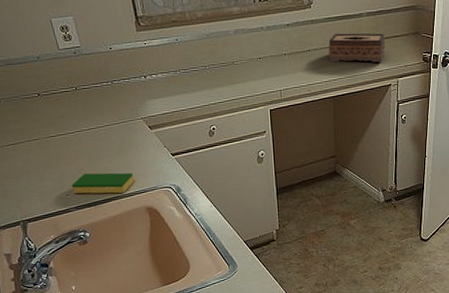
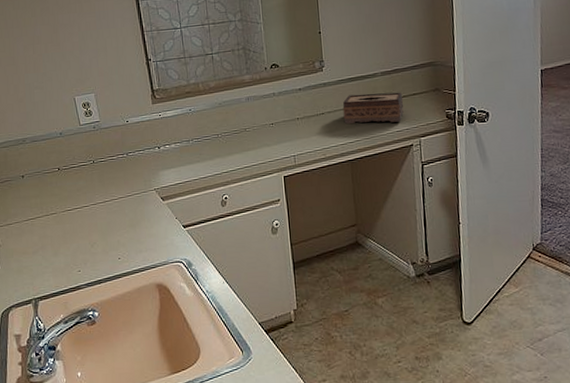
dish sponge: present [71,172,134,194] -> none [84,246,145,270]

